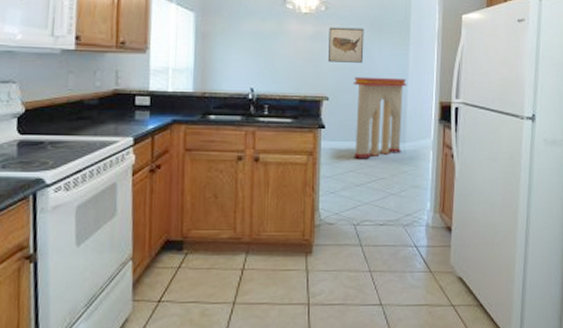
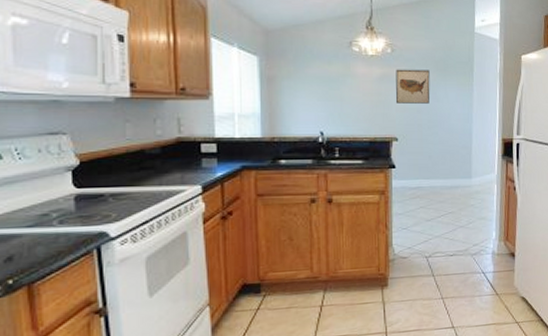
console table: present [353,76,407,159] -> none [421,117,472,196]

